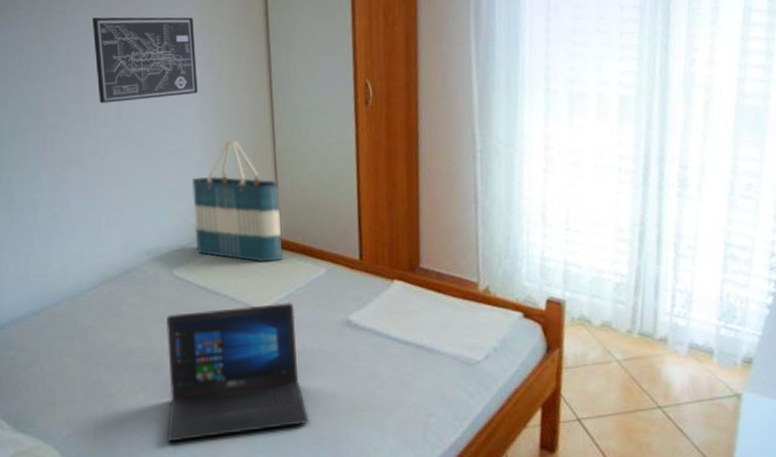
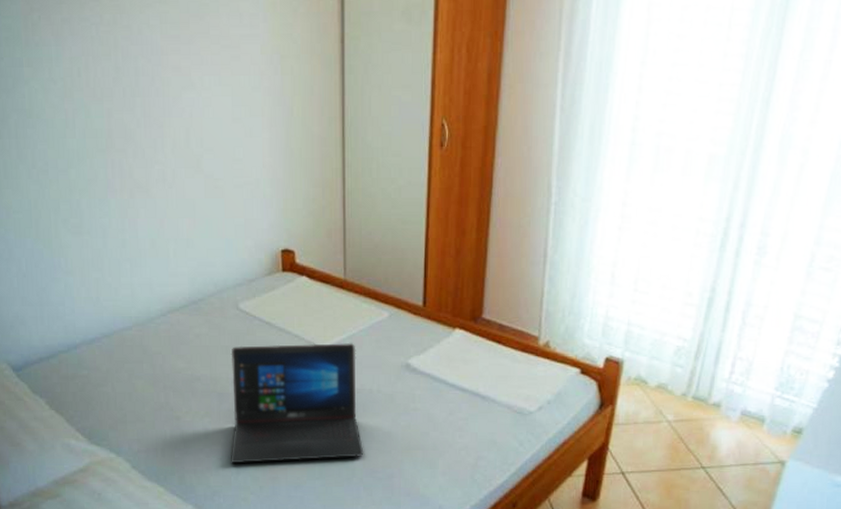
wall art: present [92,17,198,104] -> none [160,35,268,129]
tote bag: present [191,139,282,262] -> none [259,175,346,302]

